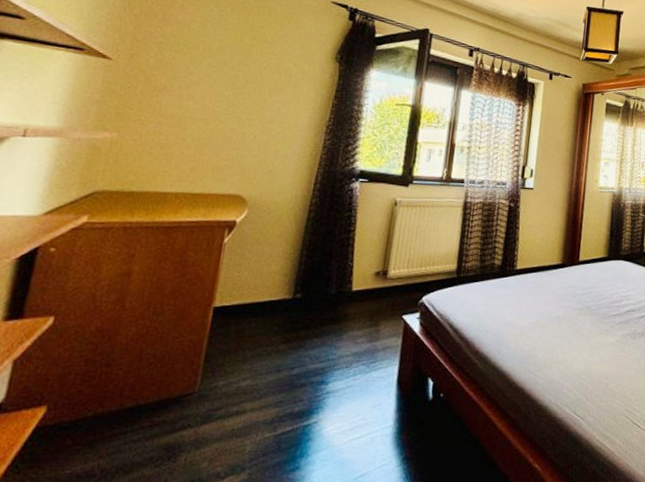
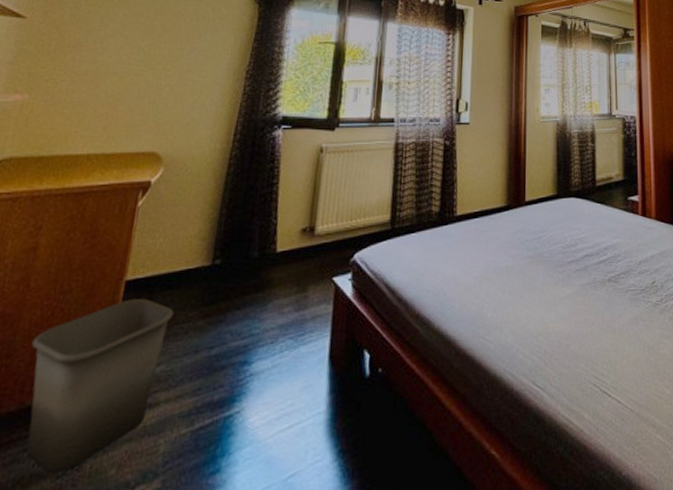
waste bin: none [128,323,258,462] -> present [27,299,174,473]

